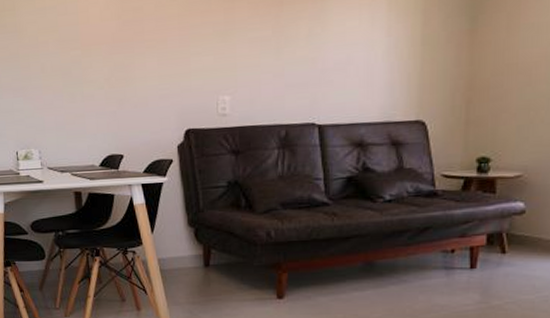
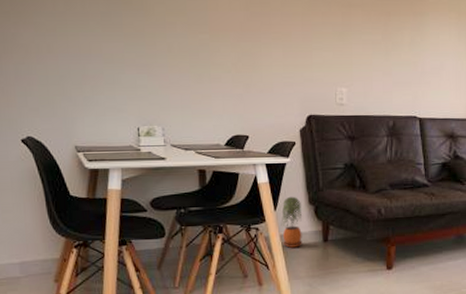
potted plant: none [158,218,182,272] -> present [281,196,302,248]

